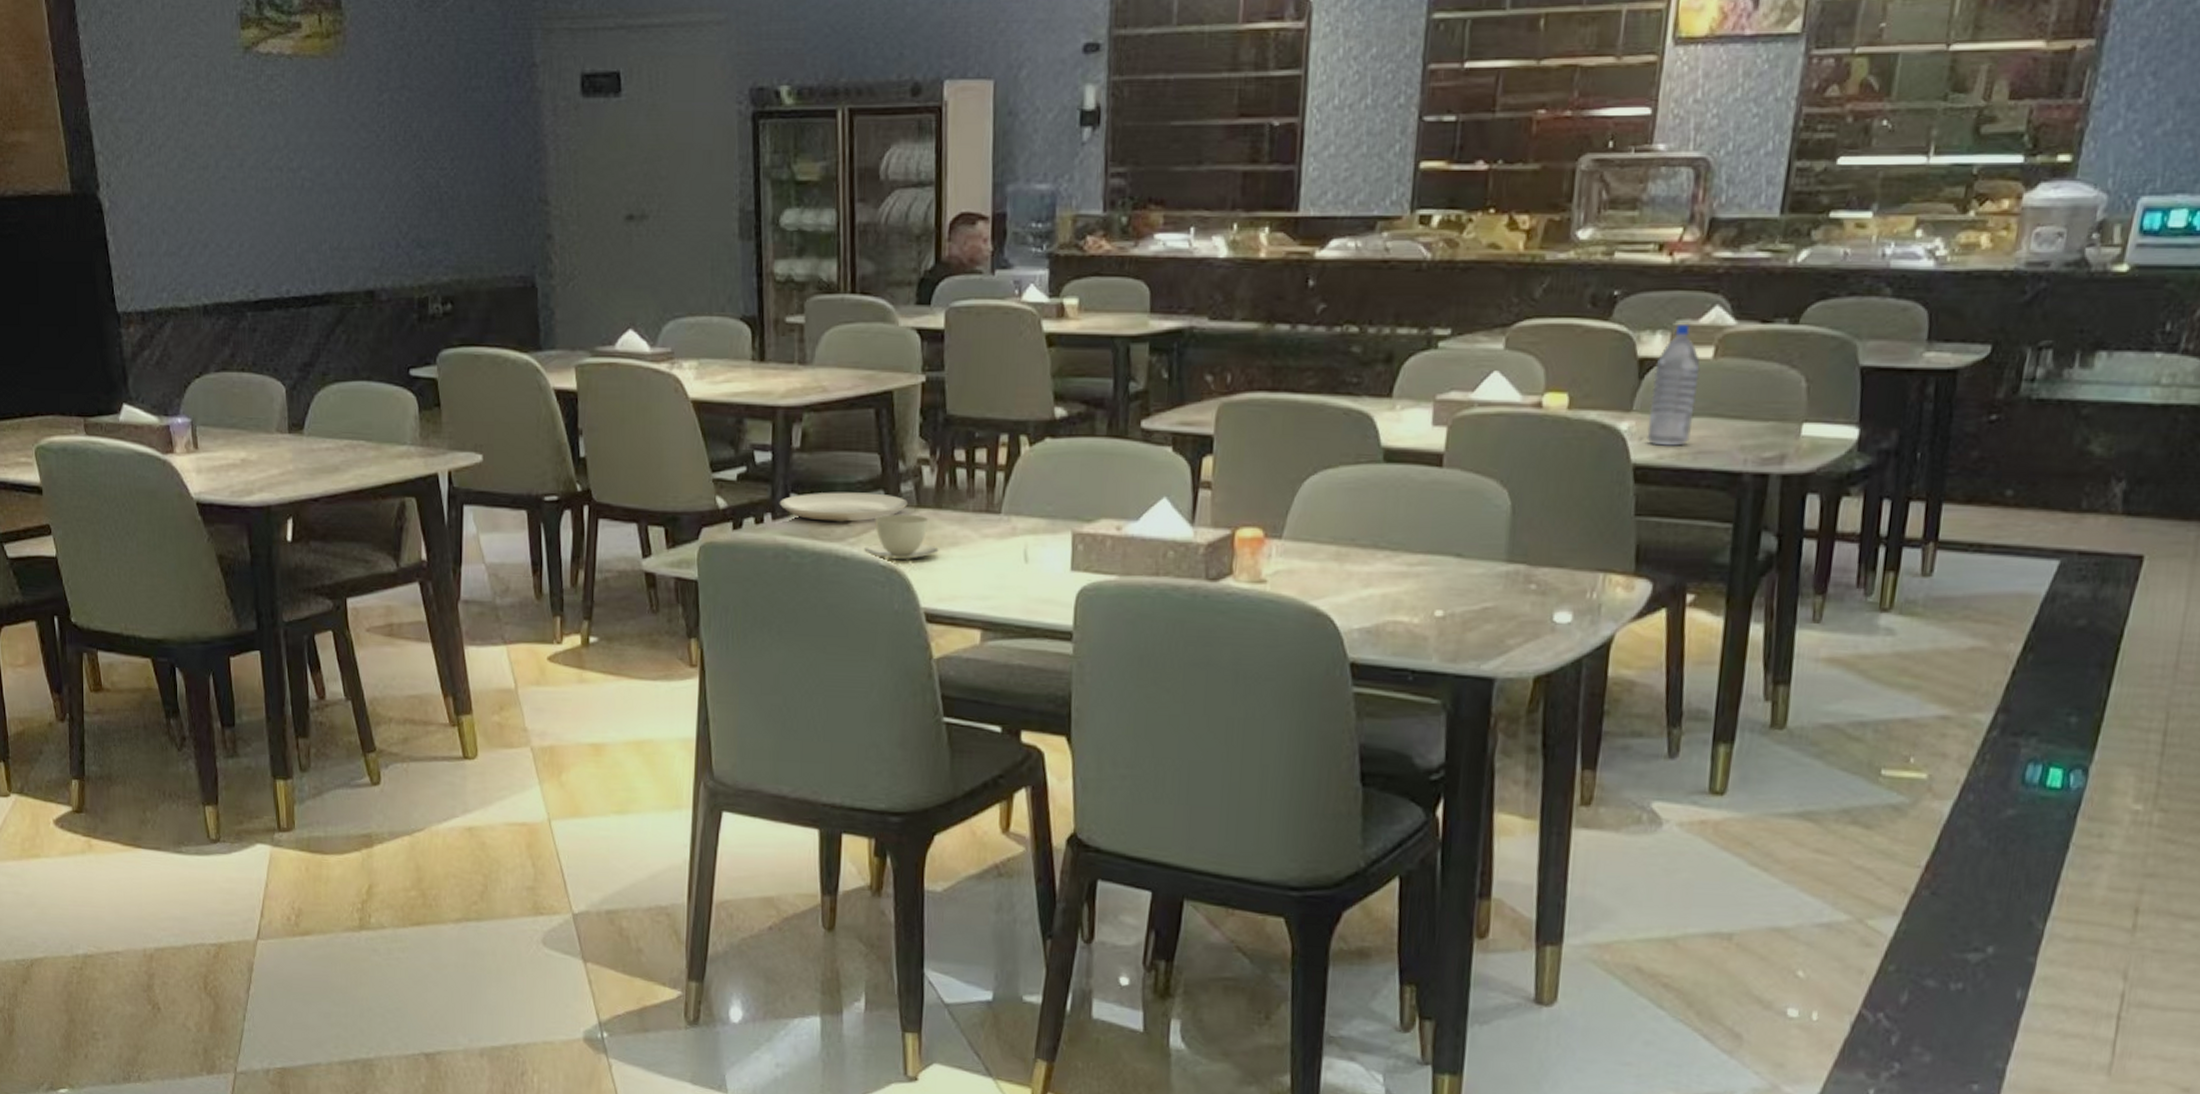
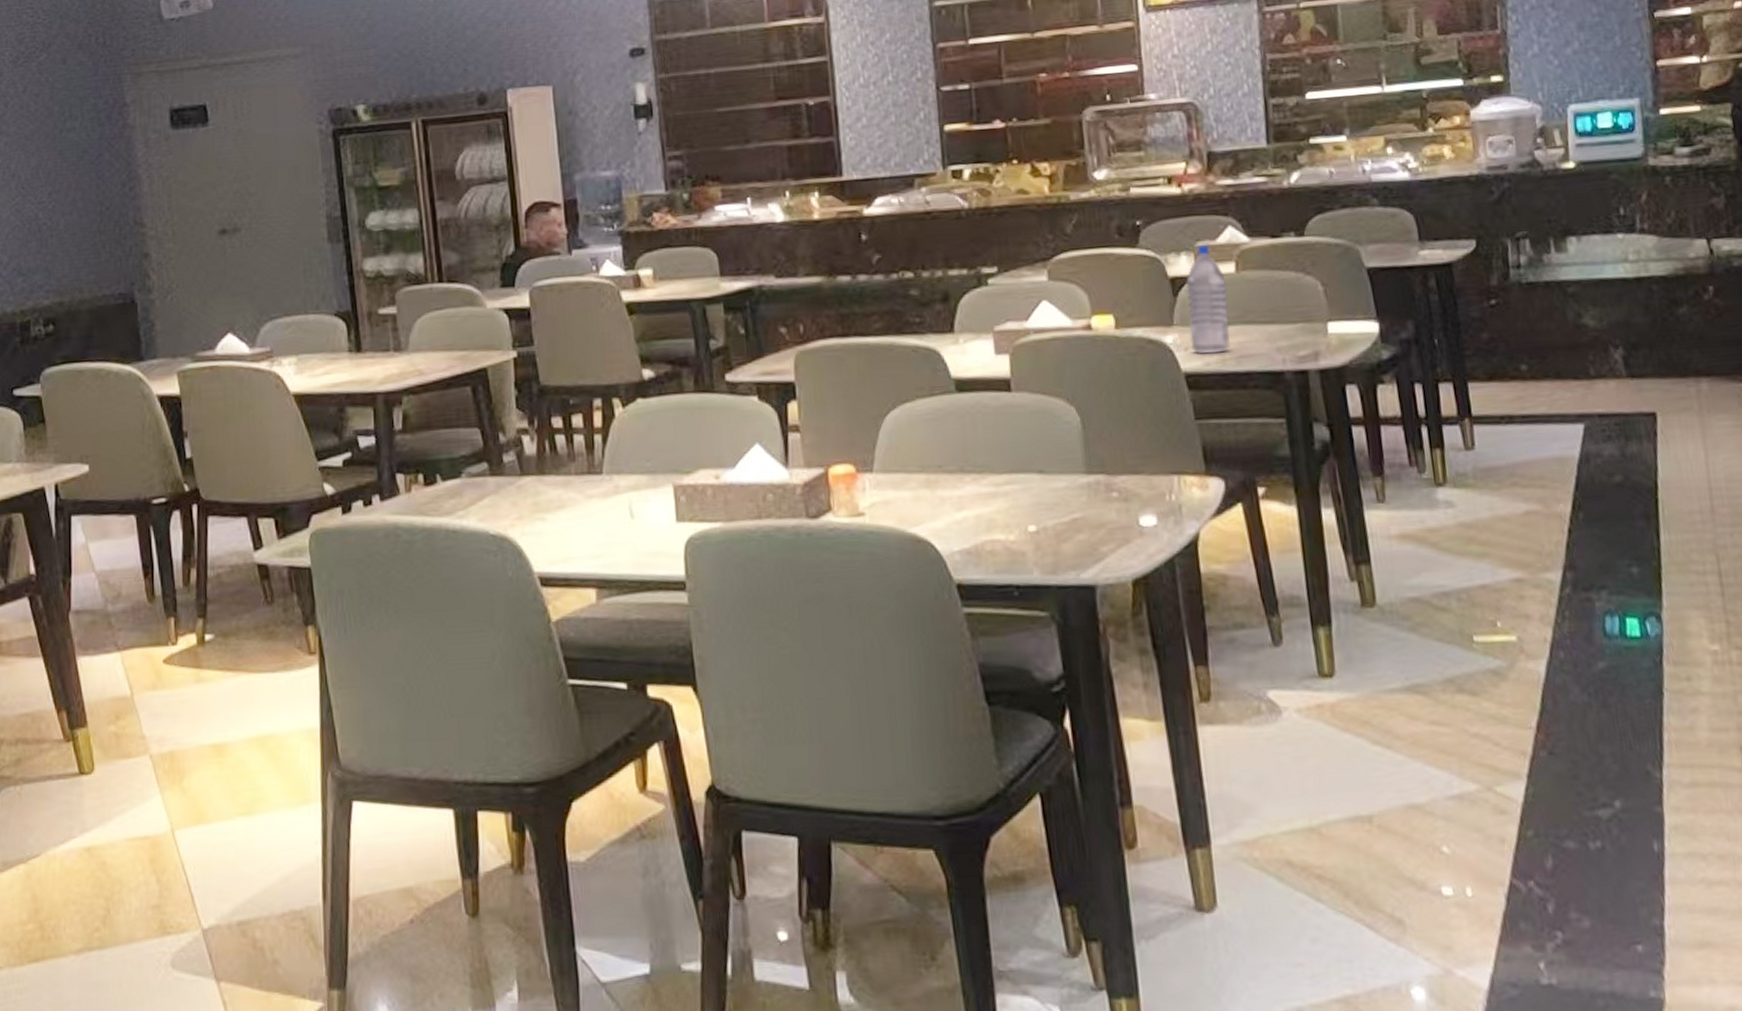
plate: present [779,492,908,522] -> none [386,465,511,498]
teacup: present [864,514,939,559] -> none [473,483,546,528]

